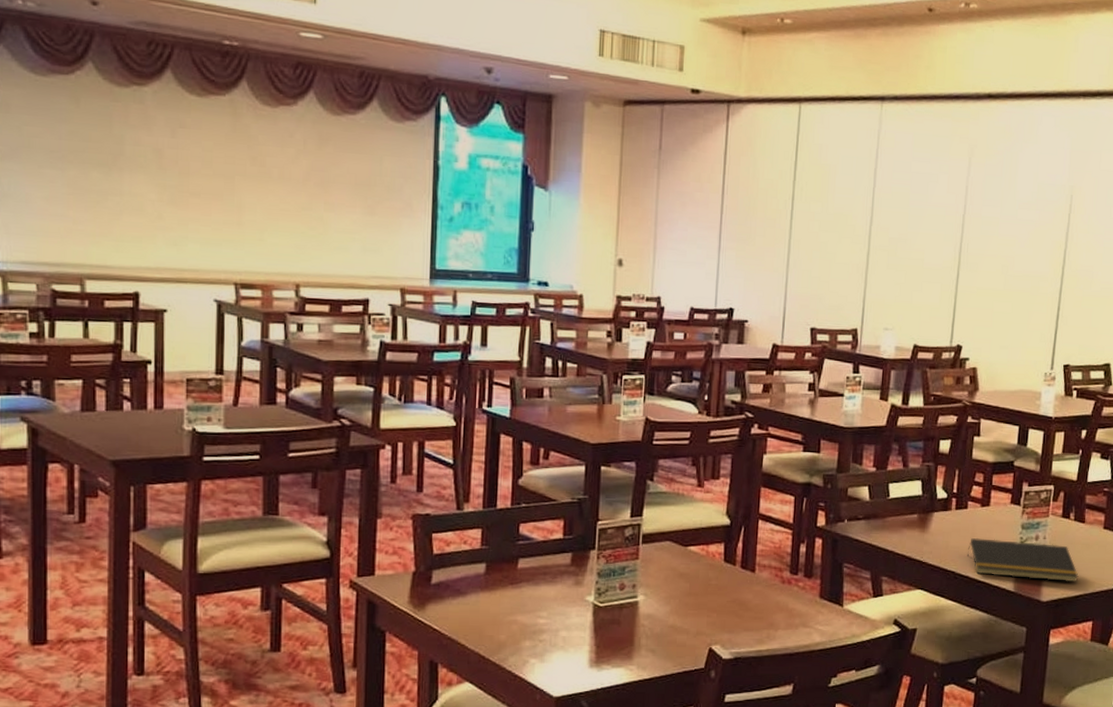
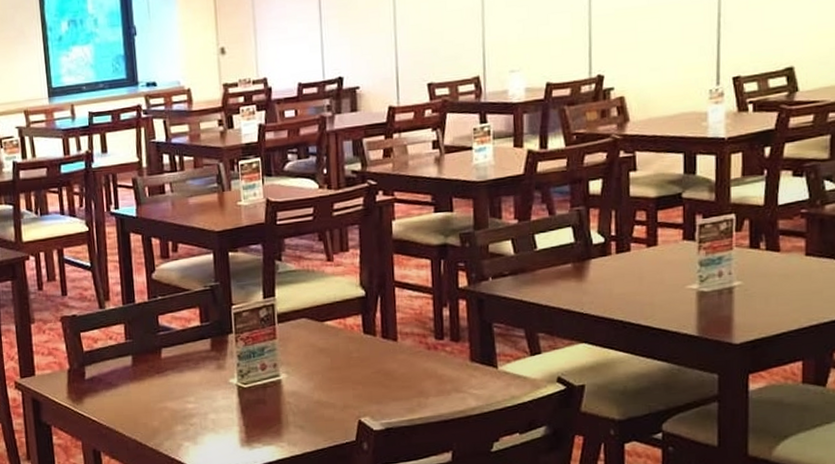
notepad: present [966,538,1079,583] -> none [635,279,779,321]

